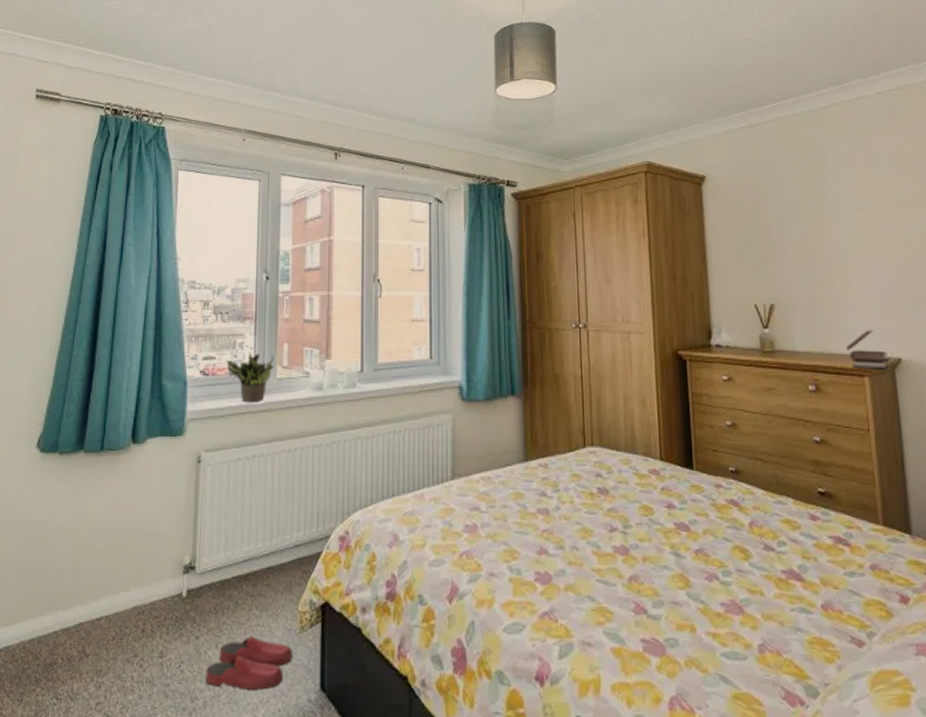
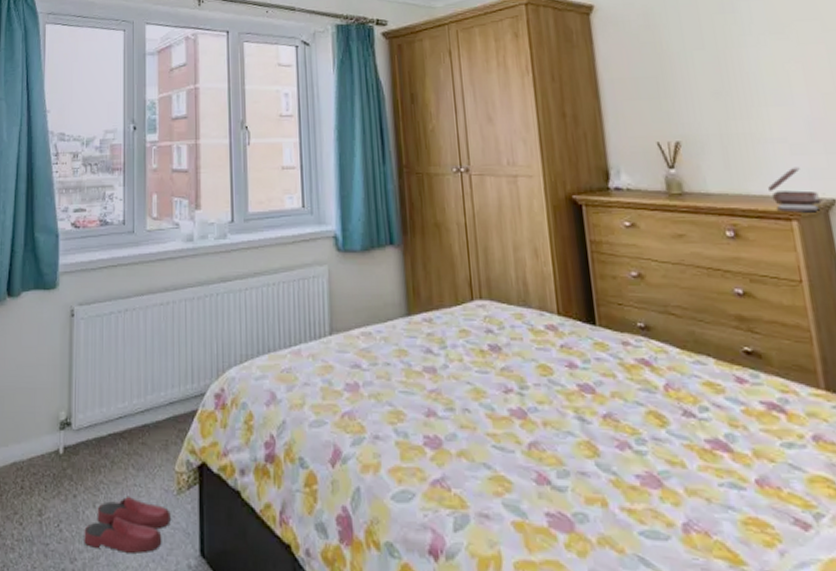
potted plant: present [225,352,274,404] -> none [95,203,143,257]

